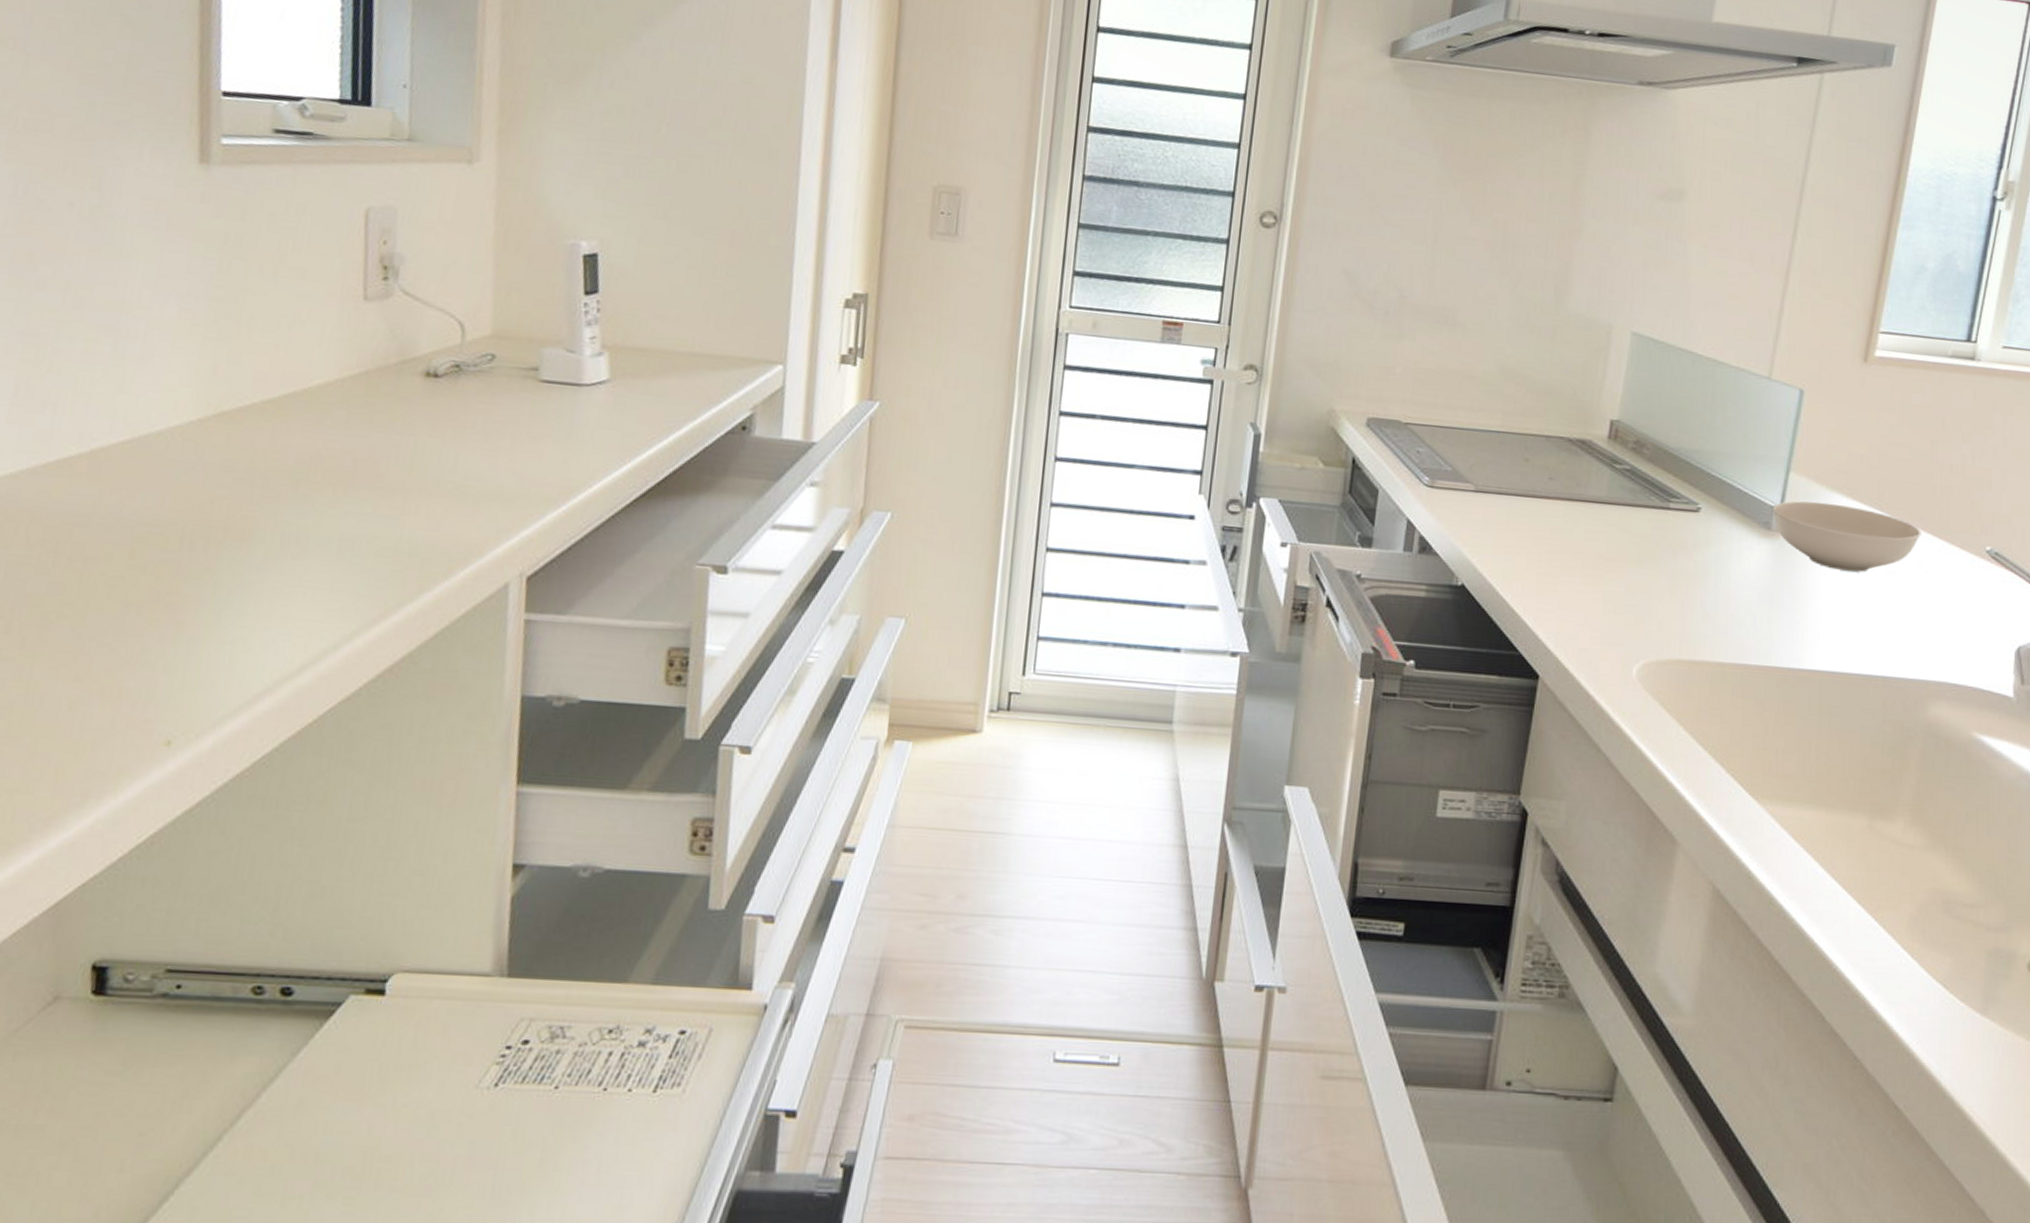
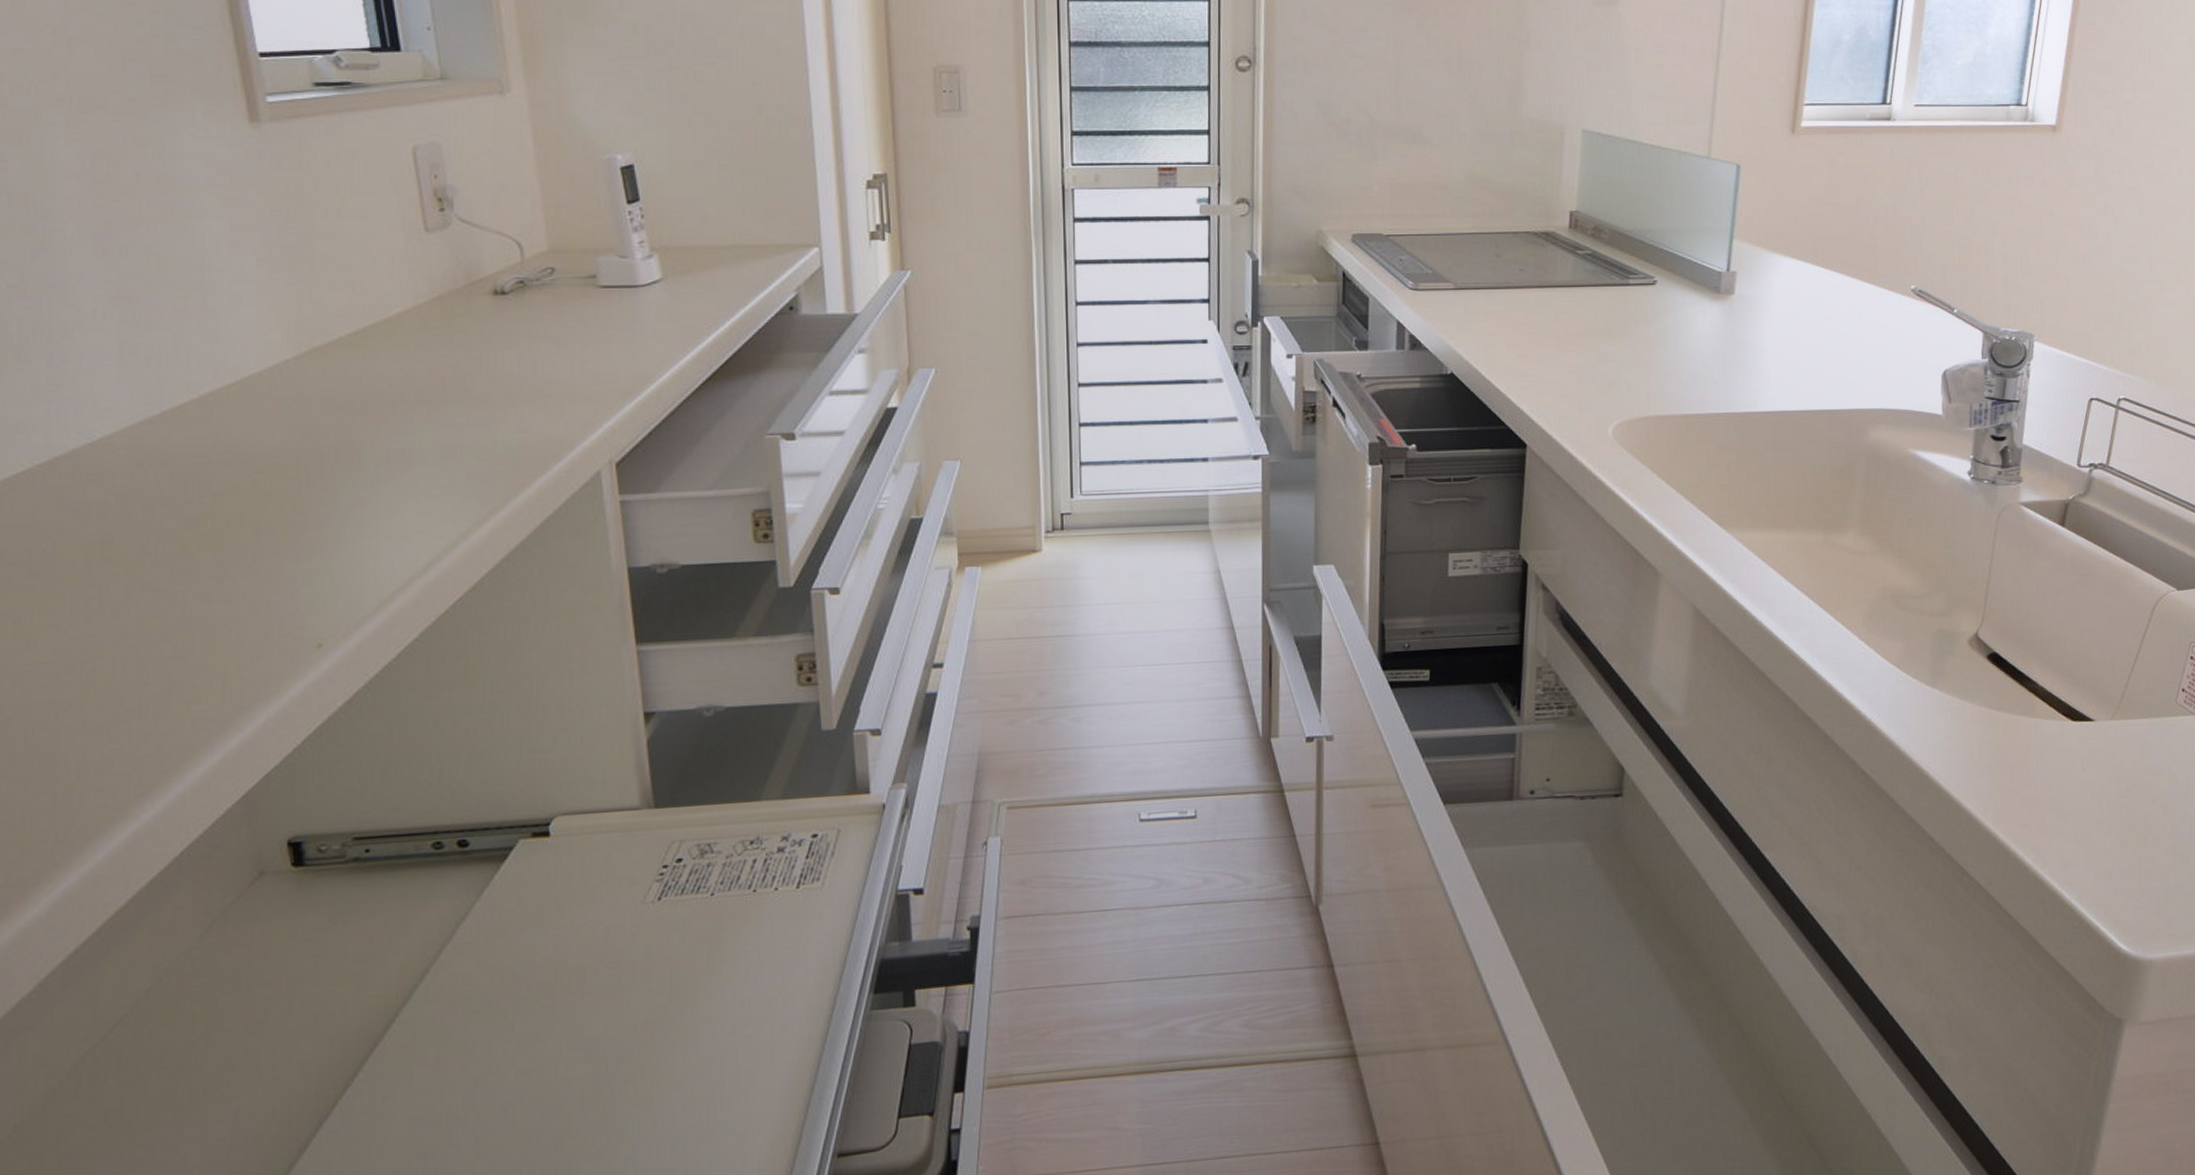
bowl: present [1773,501,1921,572] -> none [1720,263,1853,321]

